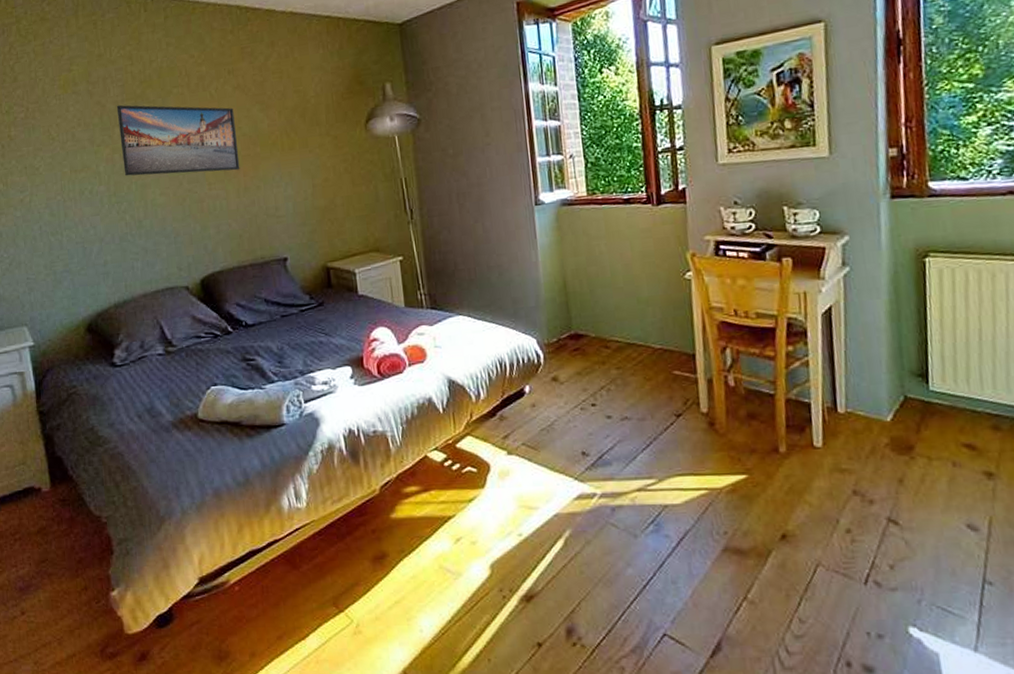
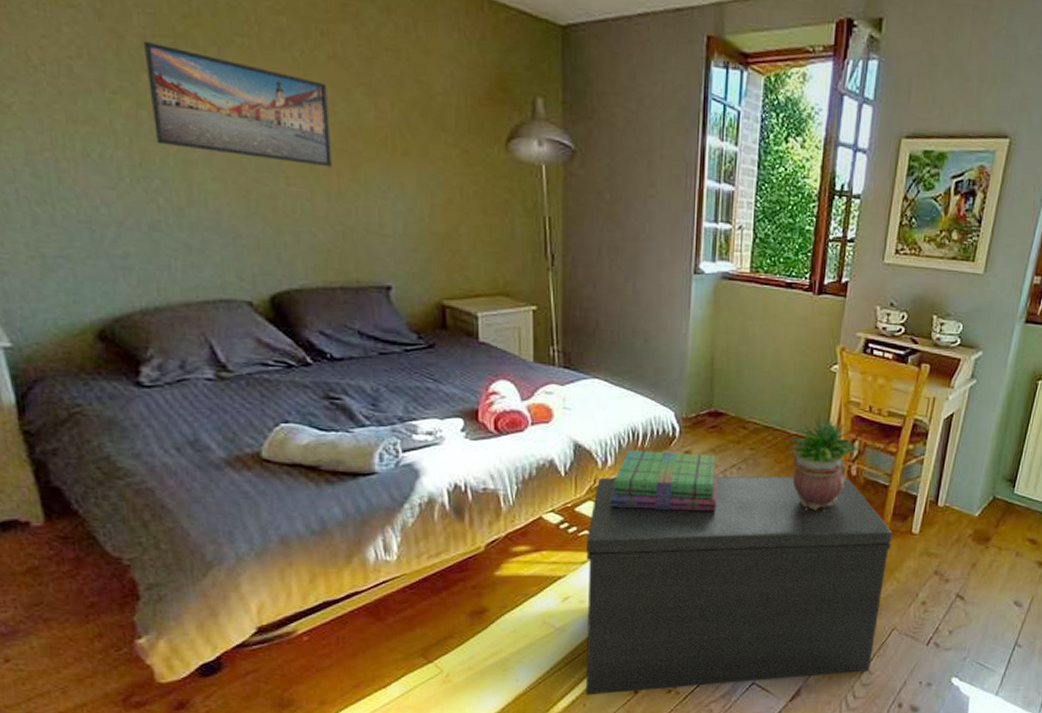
bench: none [470,389,800,649] -> present [585,476,892,696]
stack of books: none [487,378,592,441] -> present [610,450,717,512]
potted plant: none [651,325,732,429] -> present [785,414,859,511]

